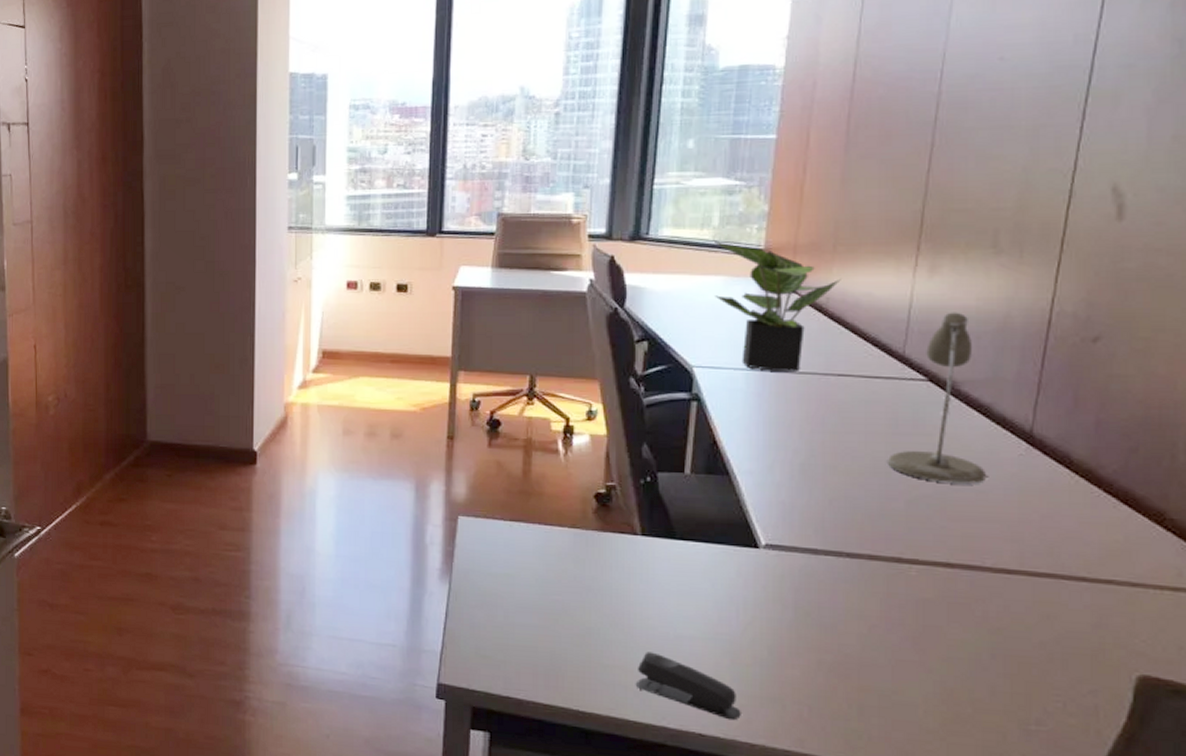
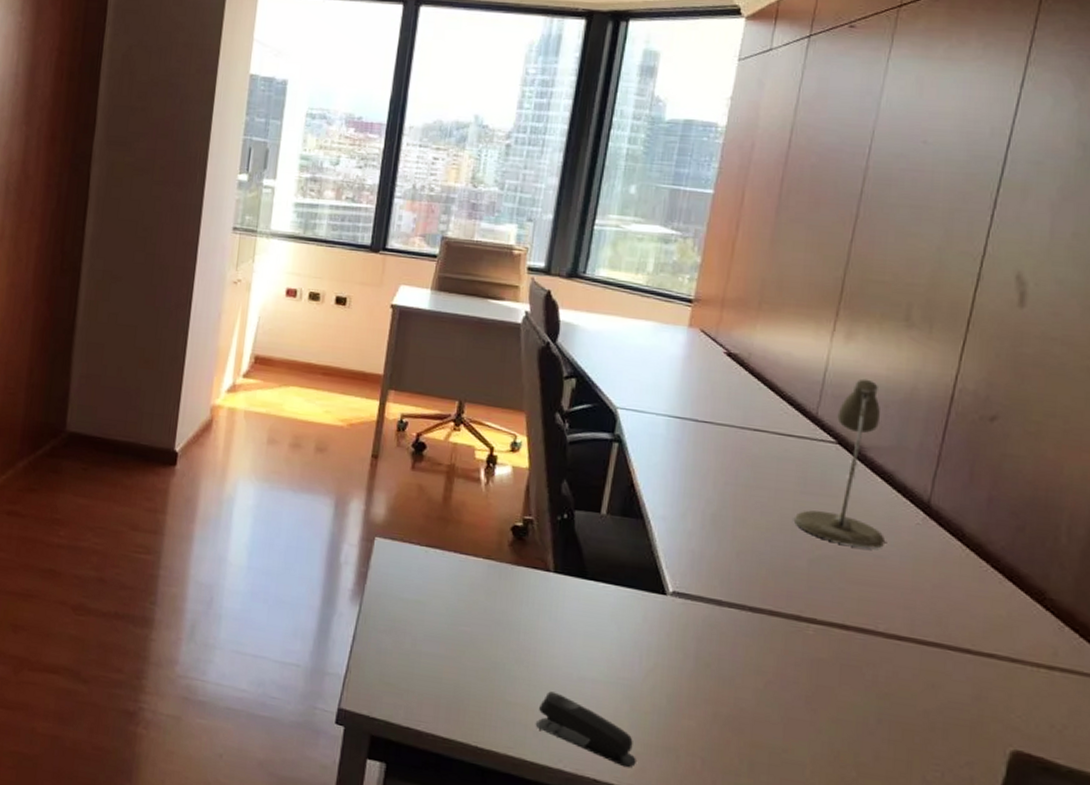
potted plant: present [715,240,841,371] -> none [643,286,764,423]

